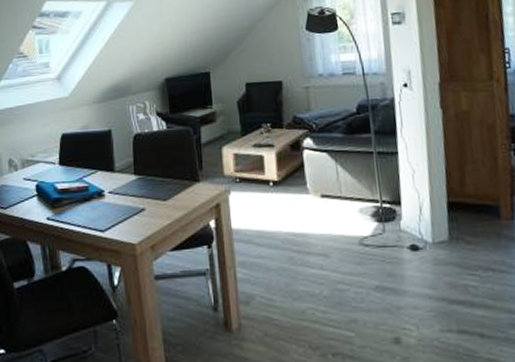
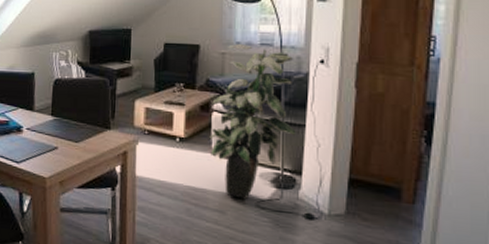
indoor plant: none [301,76,390,239] -> present [209,44,296,200]

